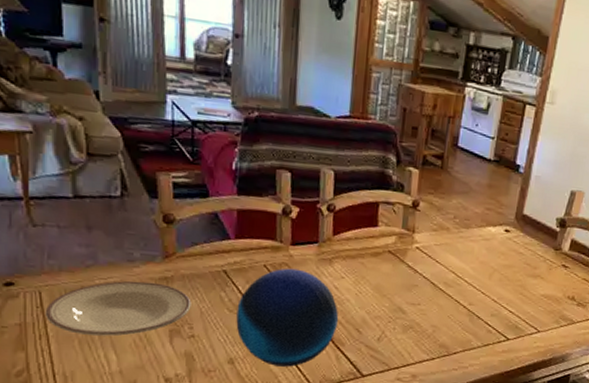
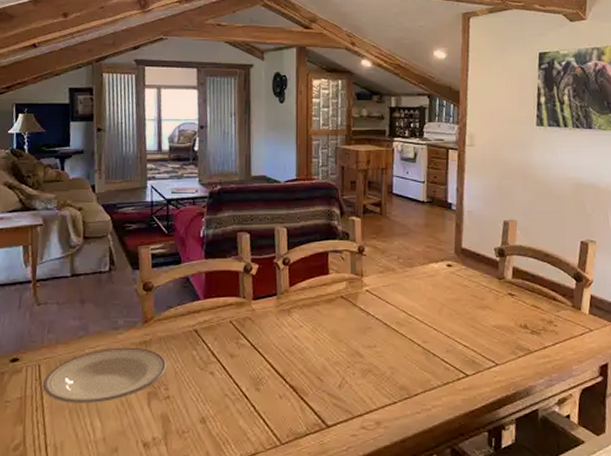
decorative orb: present [236,268,339,367] -> none [207,322,301,422]

